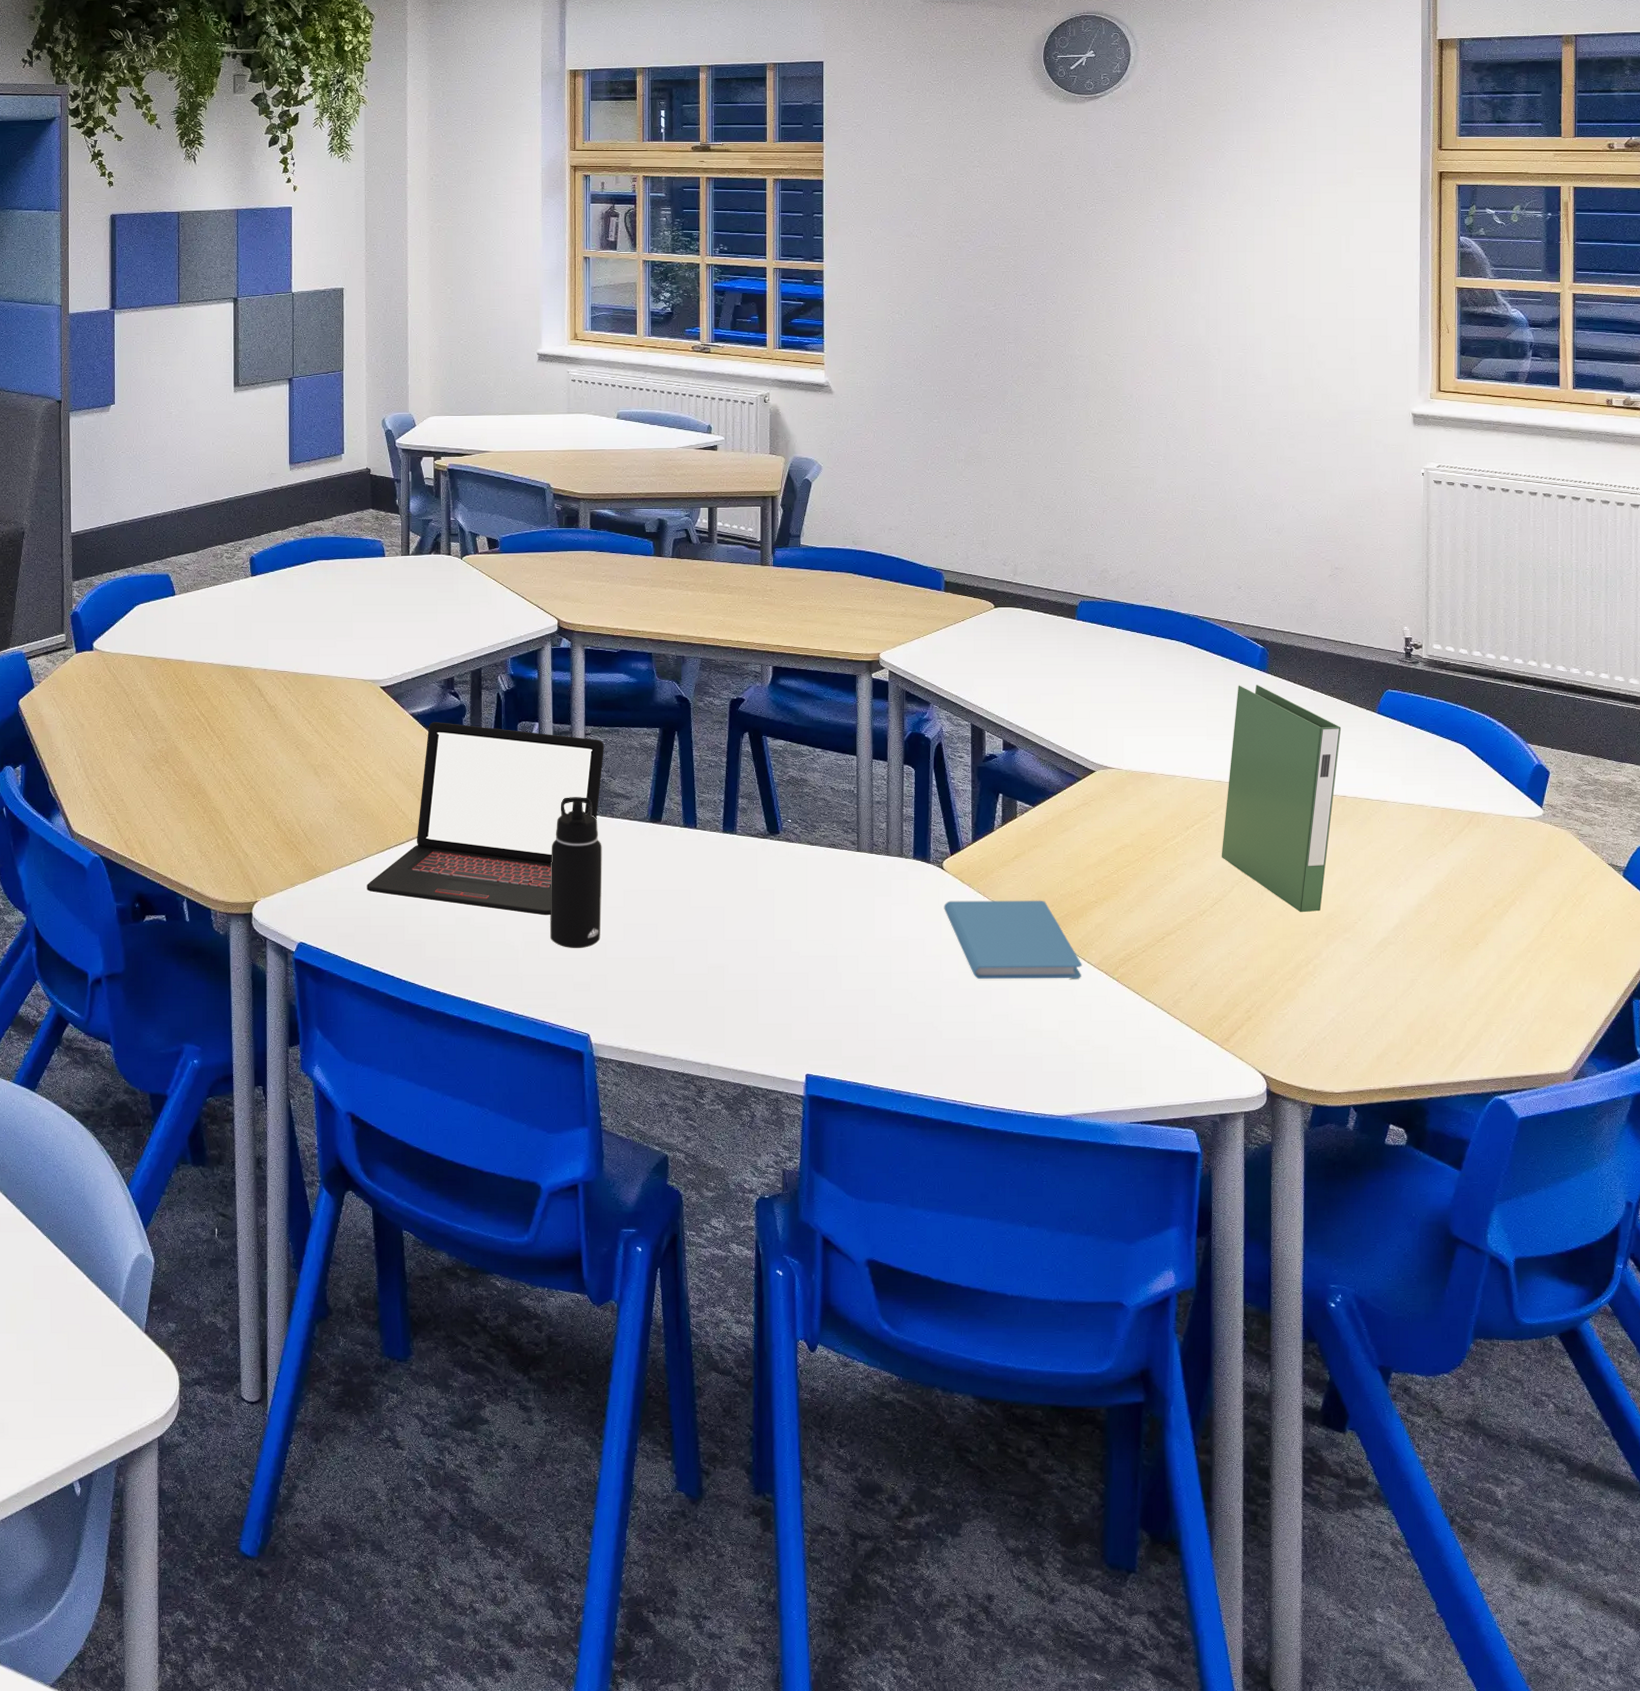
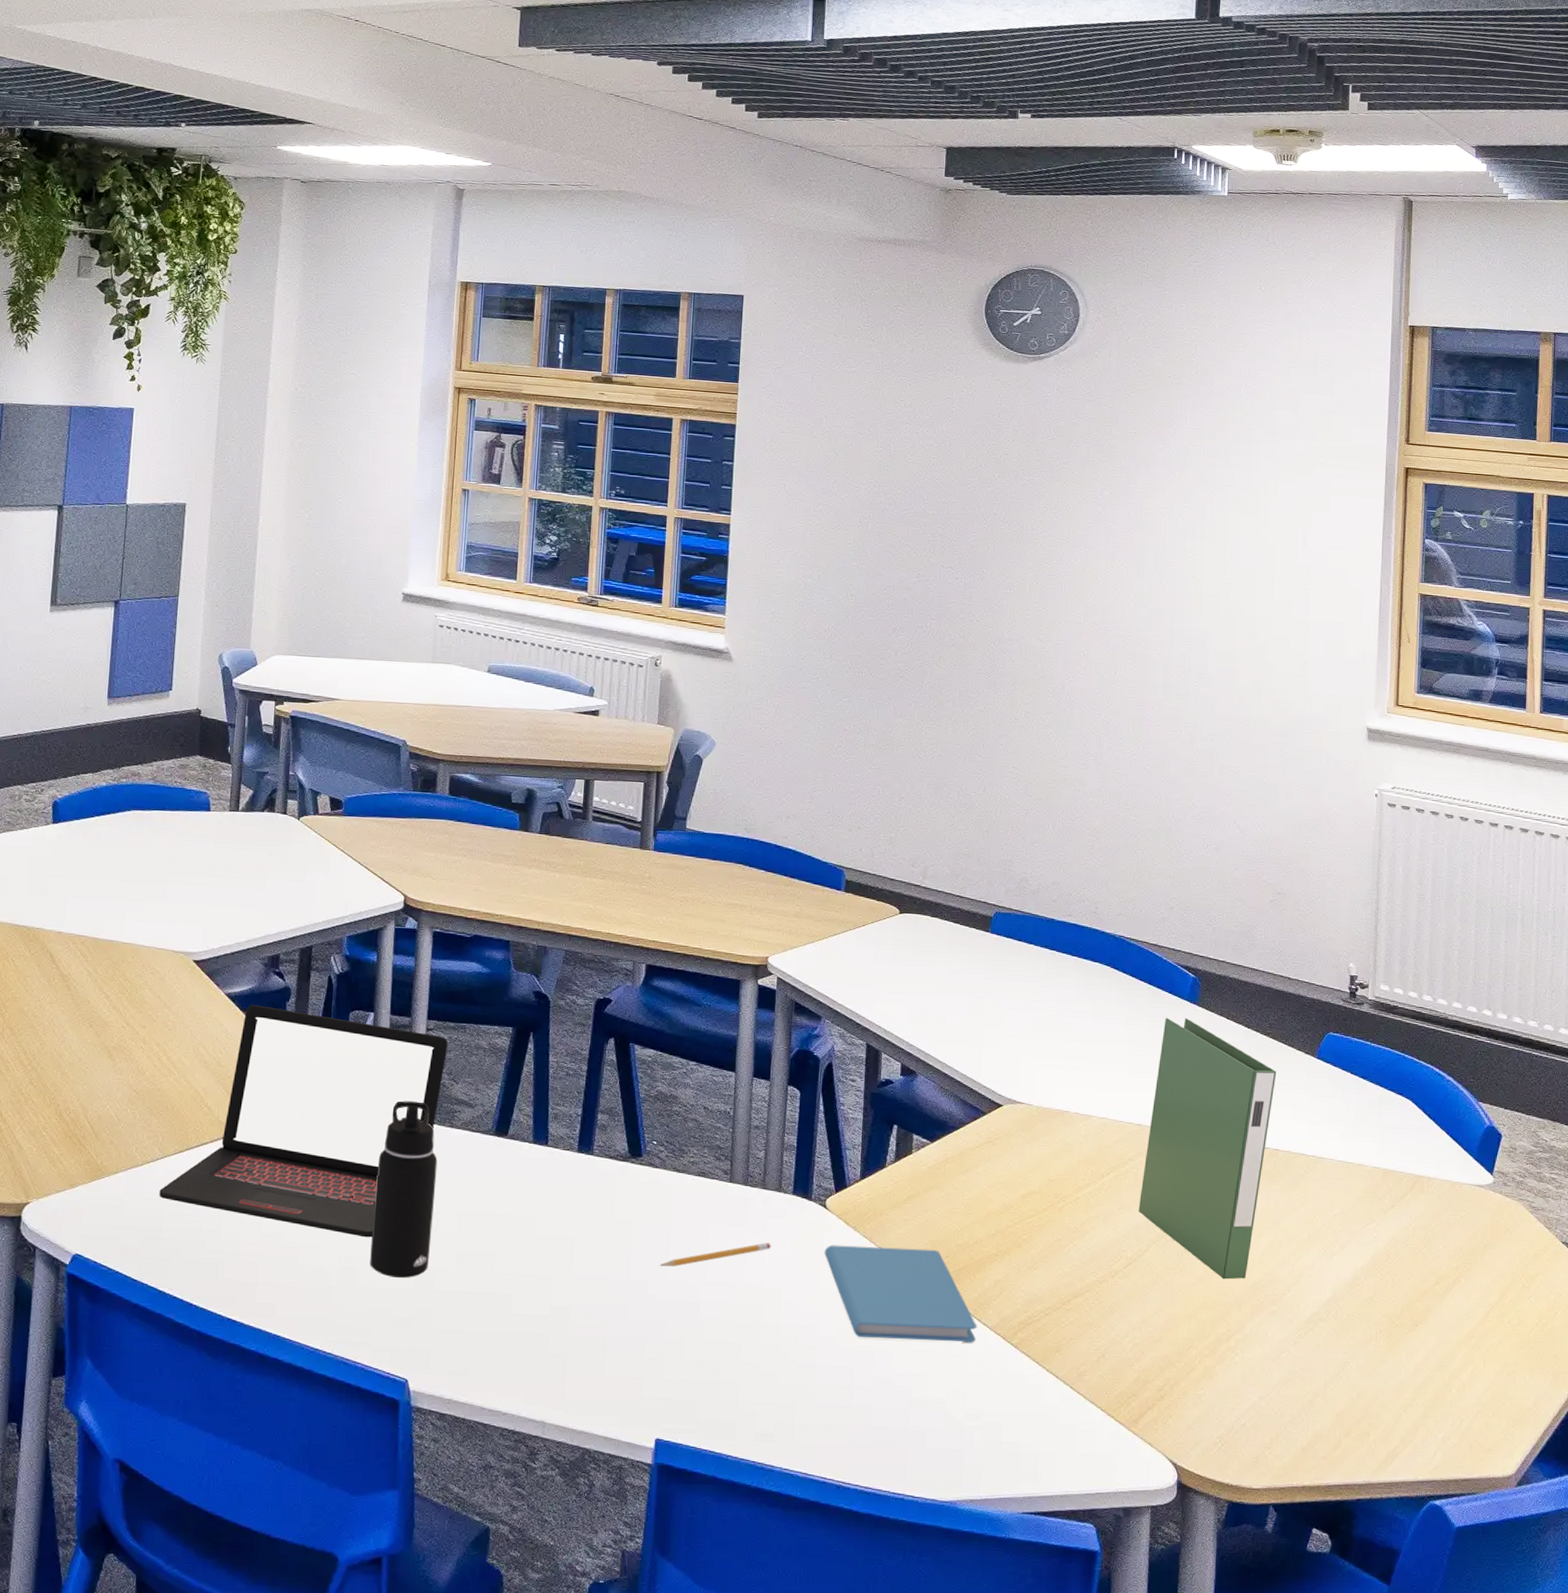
pencil: none [801,902,897,927] -> present [660,1243,771,1267]

